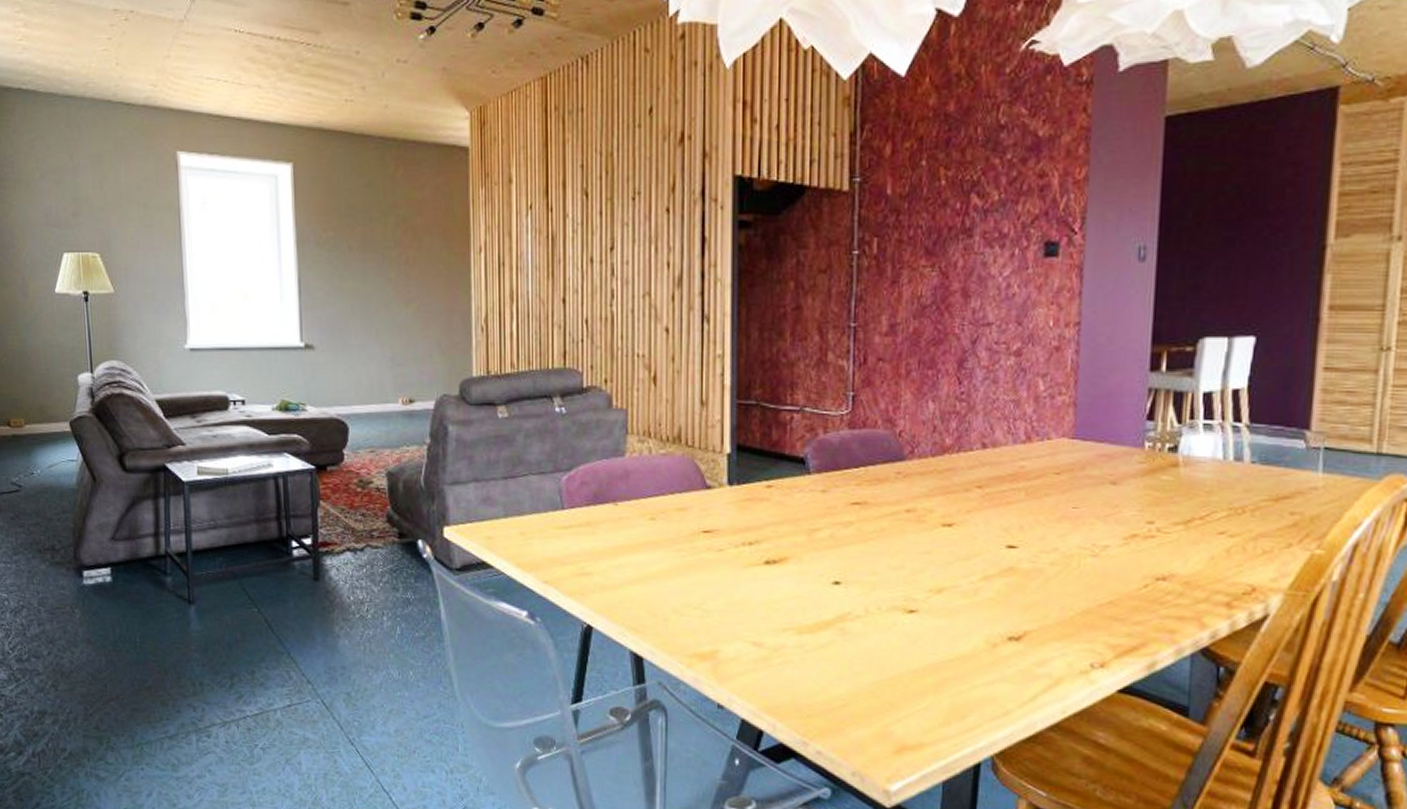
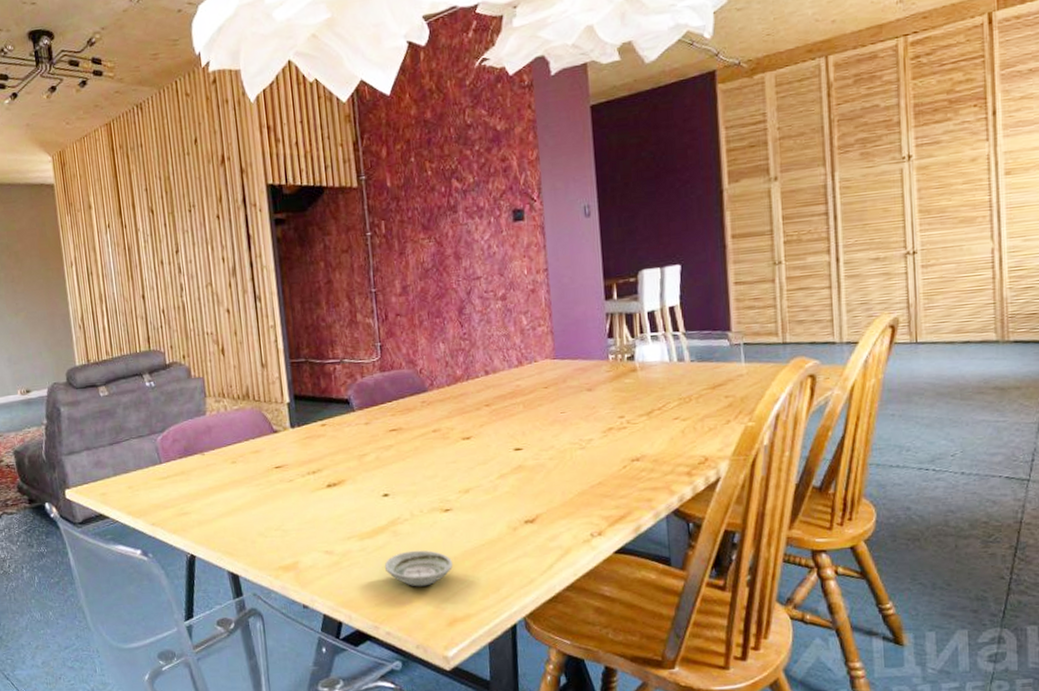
saucer: none [824,655,911,702] -> present [384,550,454,587]

